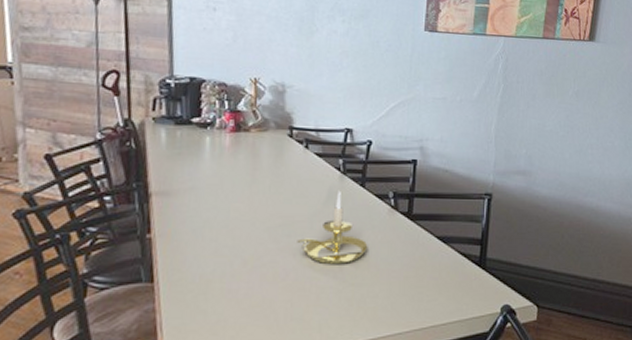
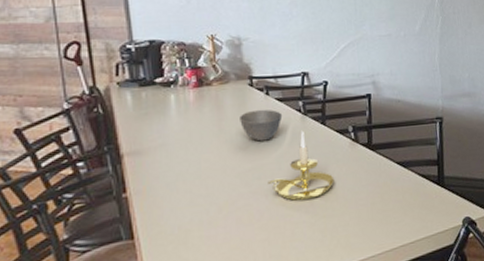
bowl: none [275,162,321,197] -> present [239,109,283,142]

